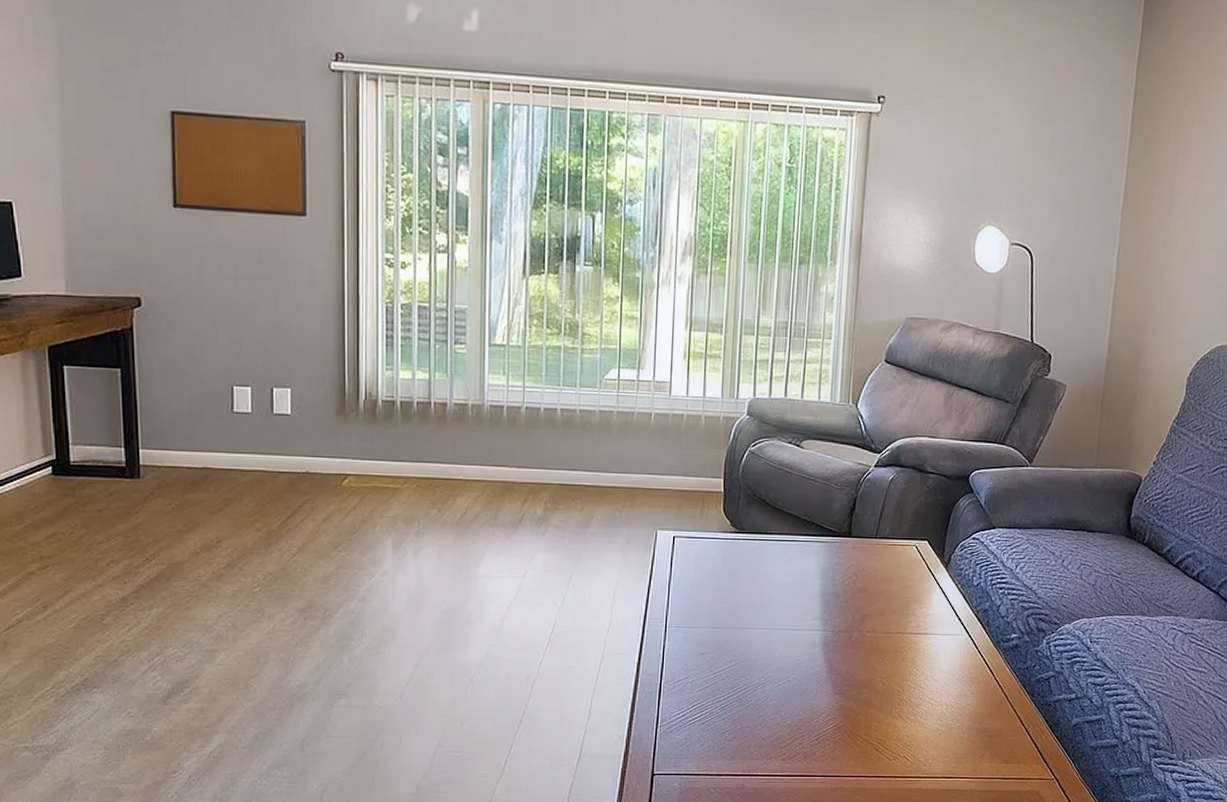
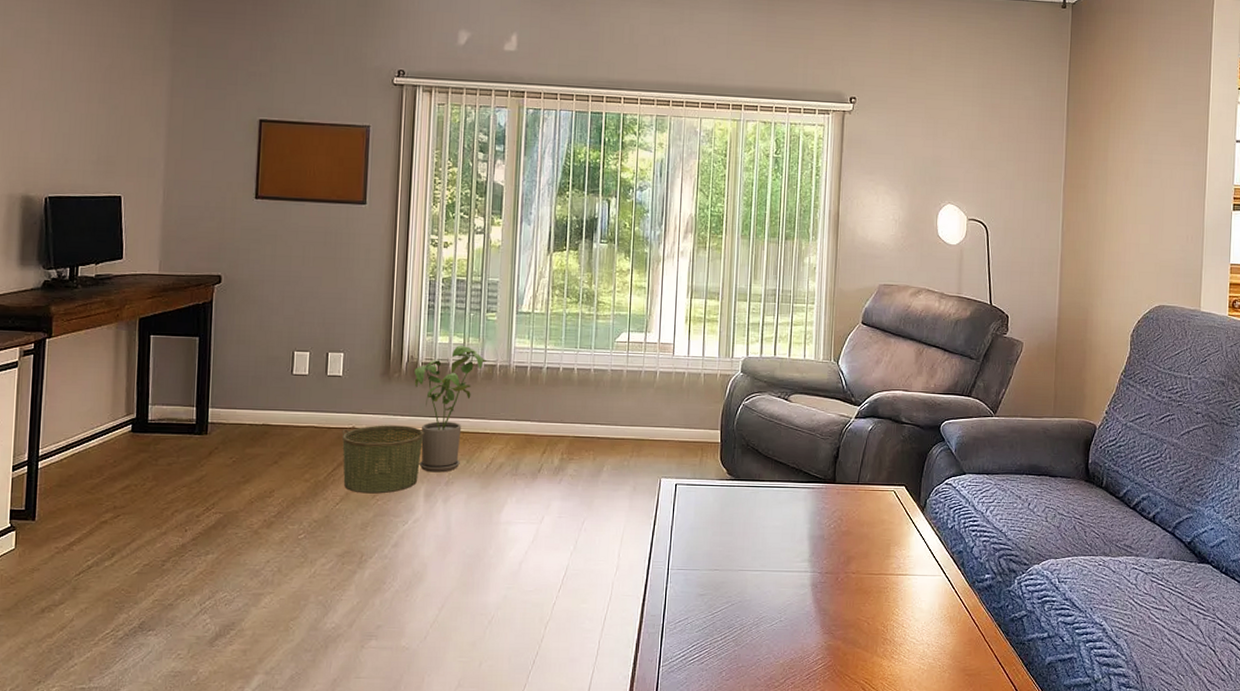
basket: none [294,469,389,545] -> present [342,425,424,494]
house plant: none [374,380,459,522] -> present [414,345,489,473]

